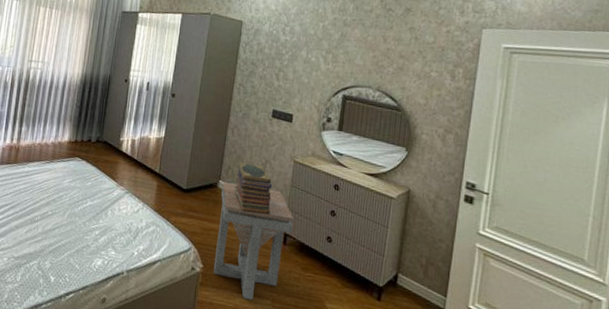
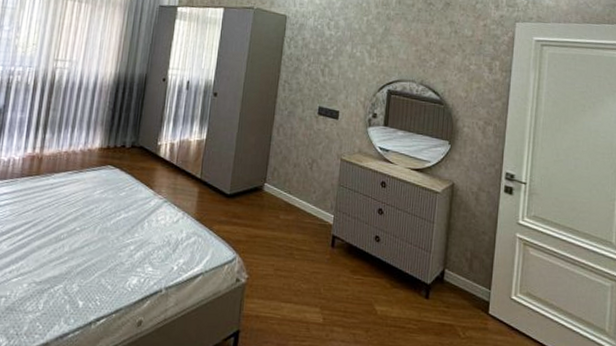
side table: present [213,181,294,300] -> none [259,184,342,309]
book stack: present [234,162,273,215] -> none [280,163,320,217]

